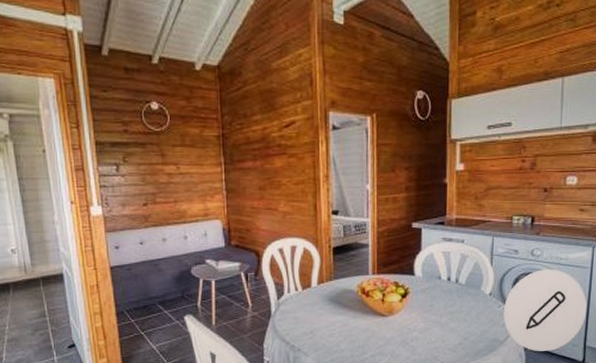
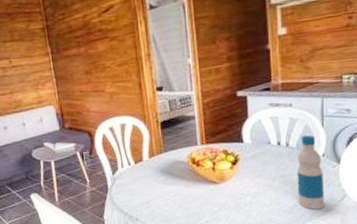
bottle: none [463,273,489,349] -> present [297,135,325,210]

